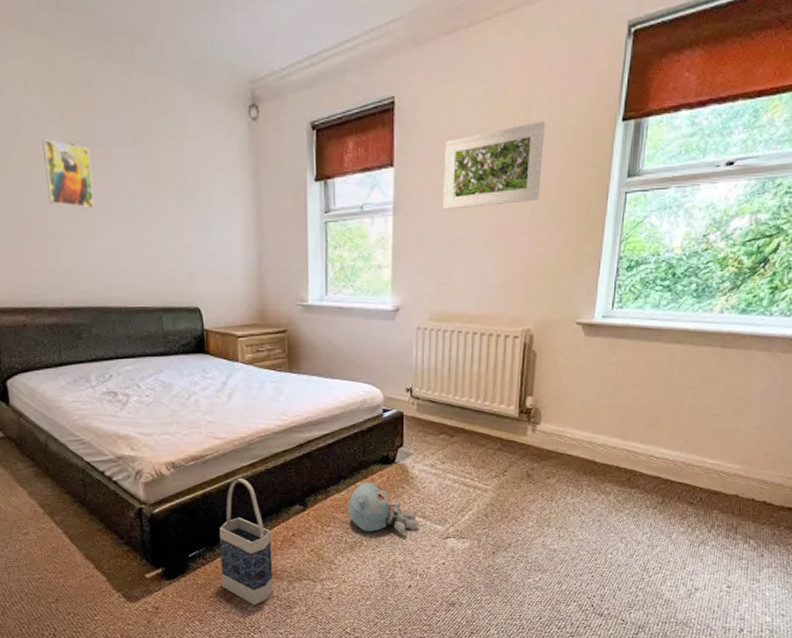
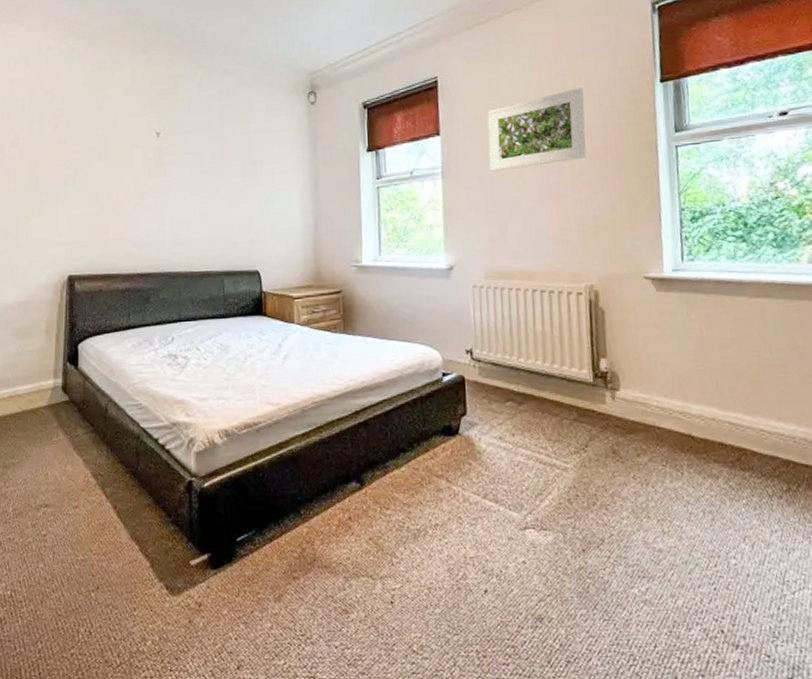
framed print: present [42,139,95,209] -> none [134,130,172,185]
bag: present [219,477,273,605] -> none [269,448,327,607]
plush toy: present [348,482,418,534] -> none [409,456,490,522]

